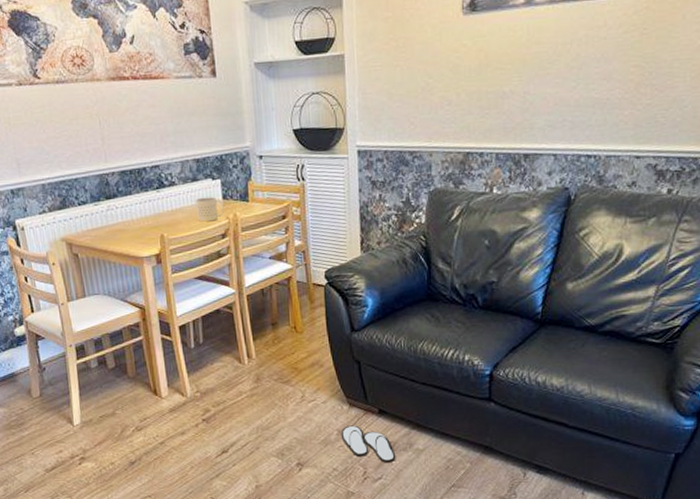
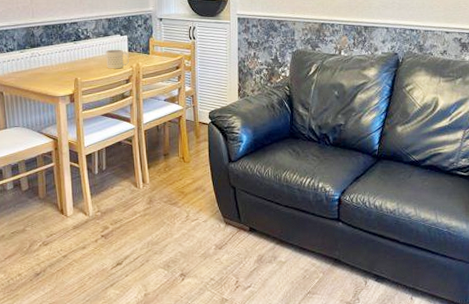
slippers: present [341,425,396,463] -> none [218,241,263,274]

